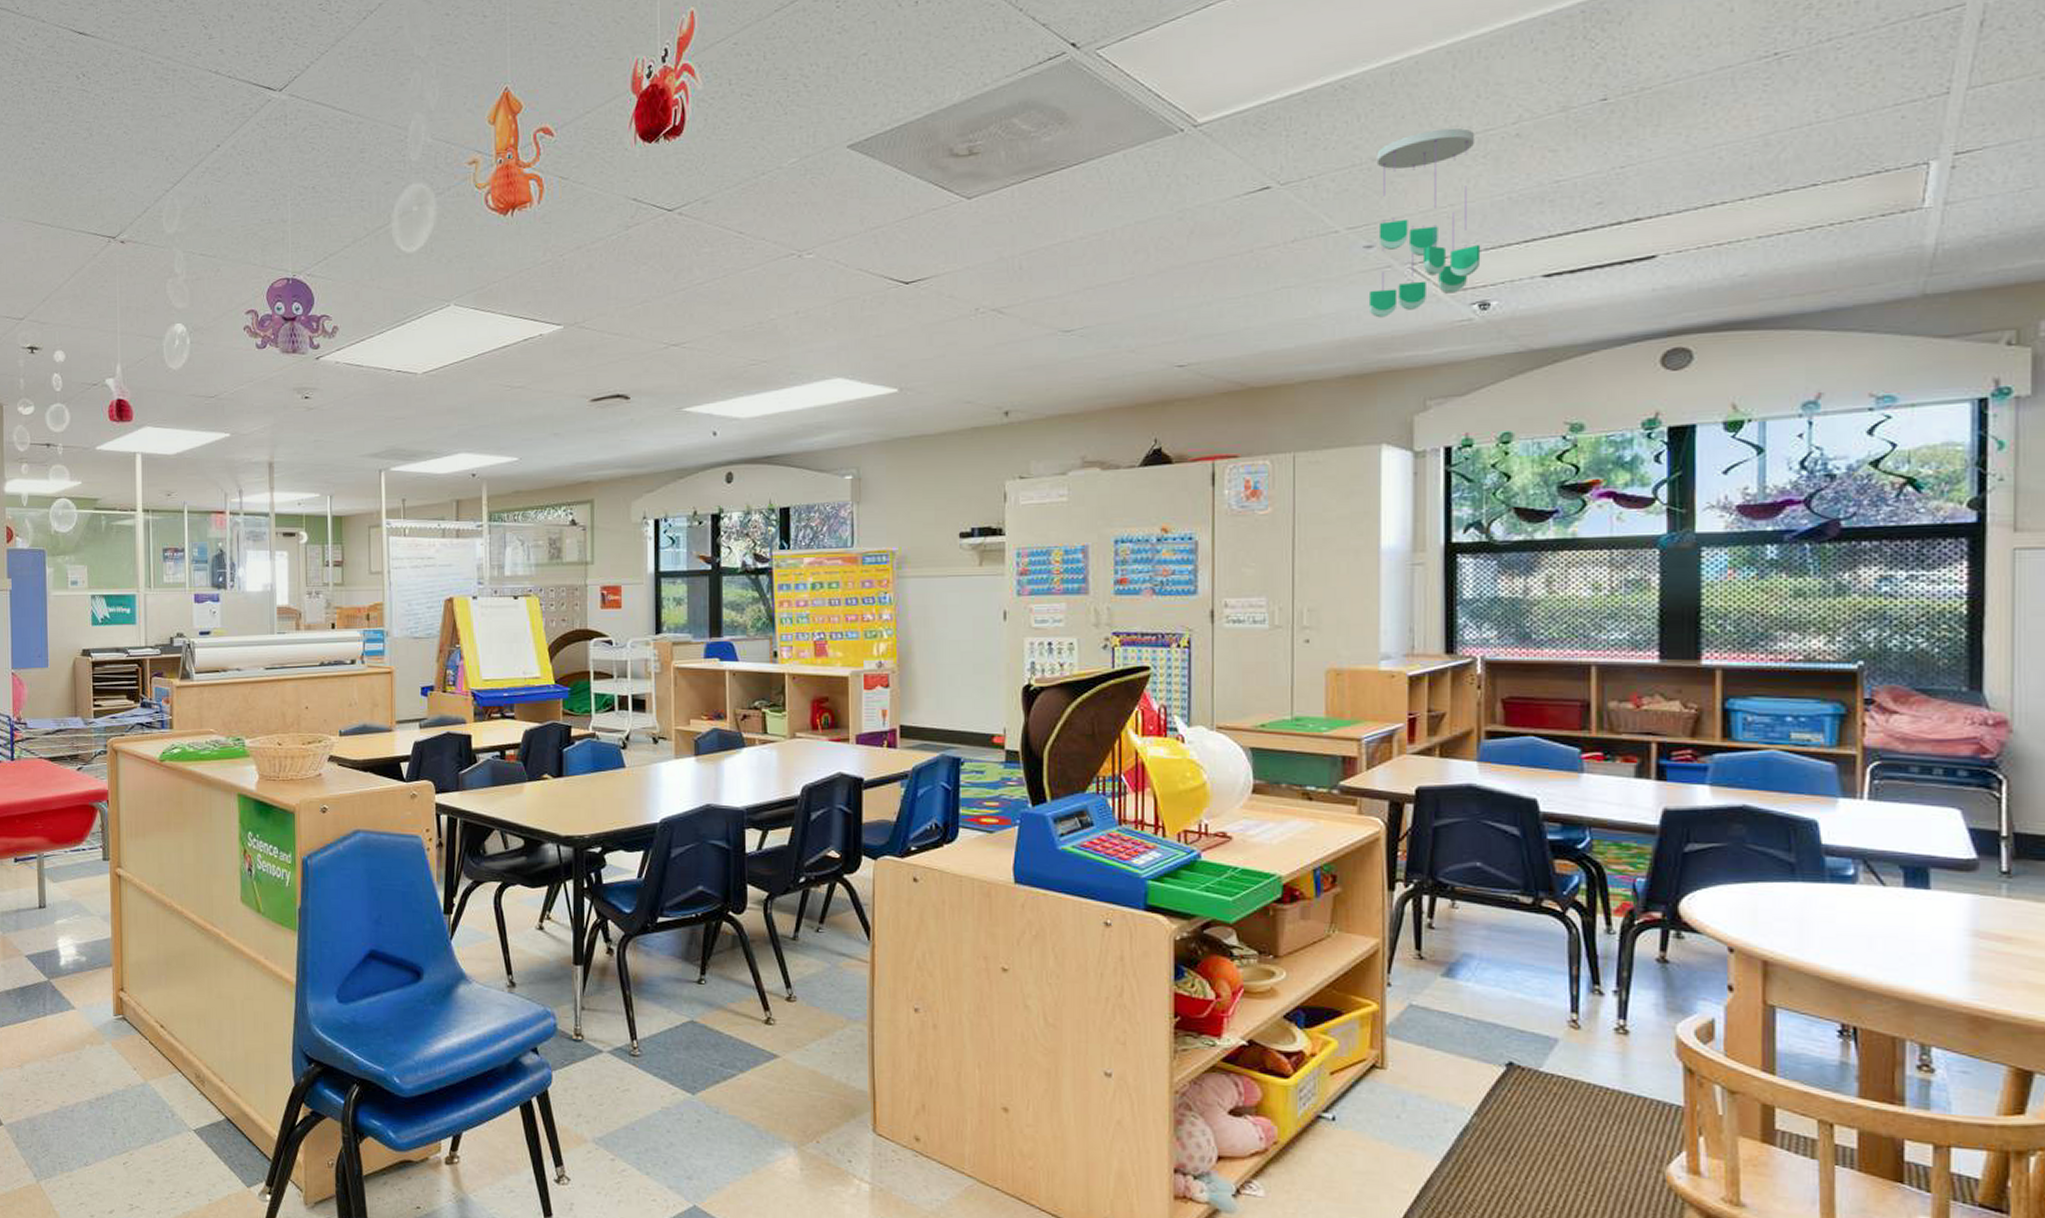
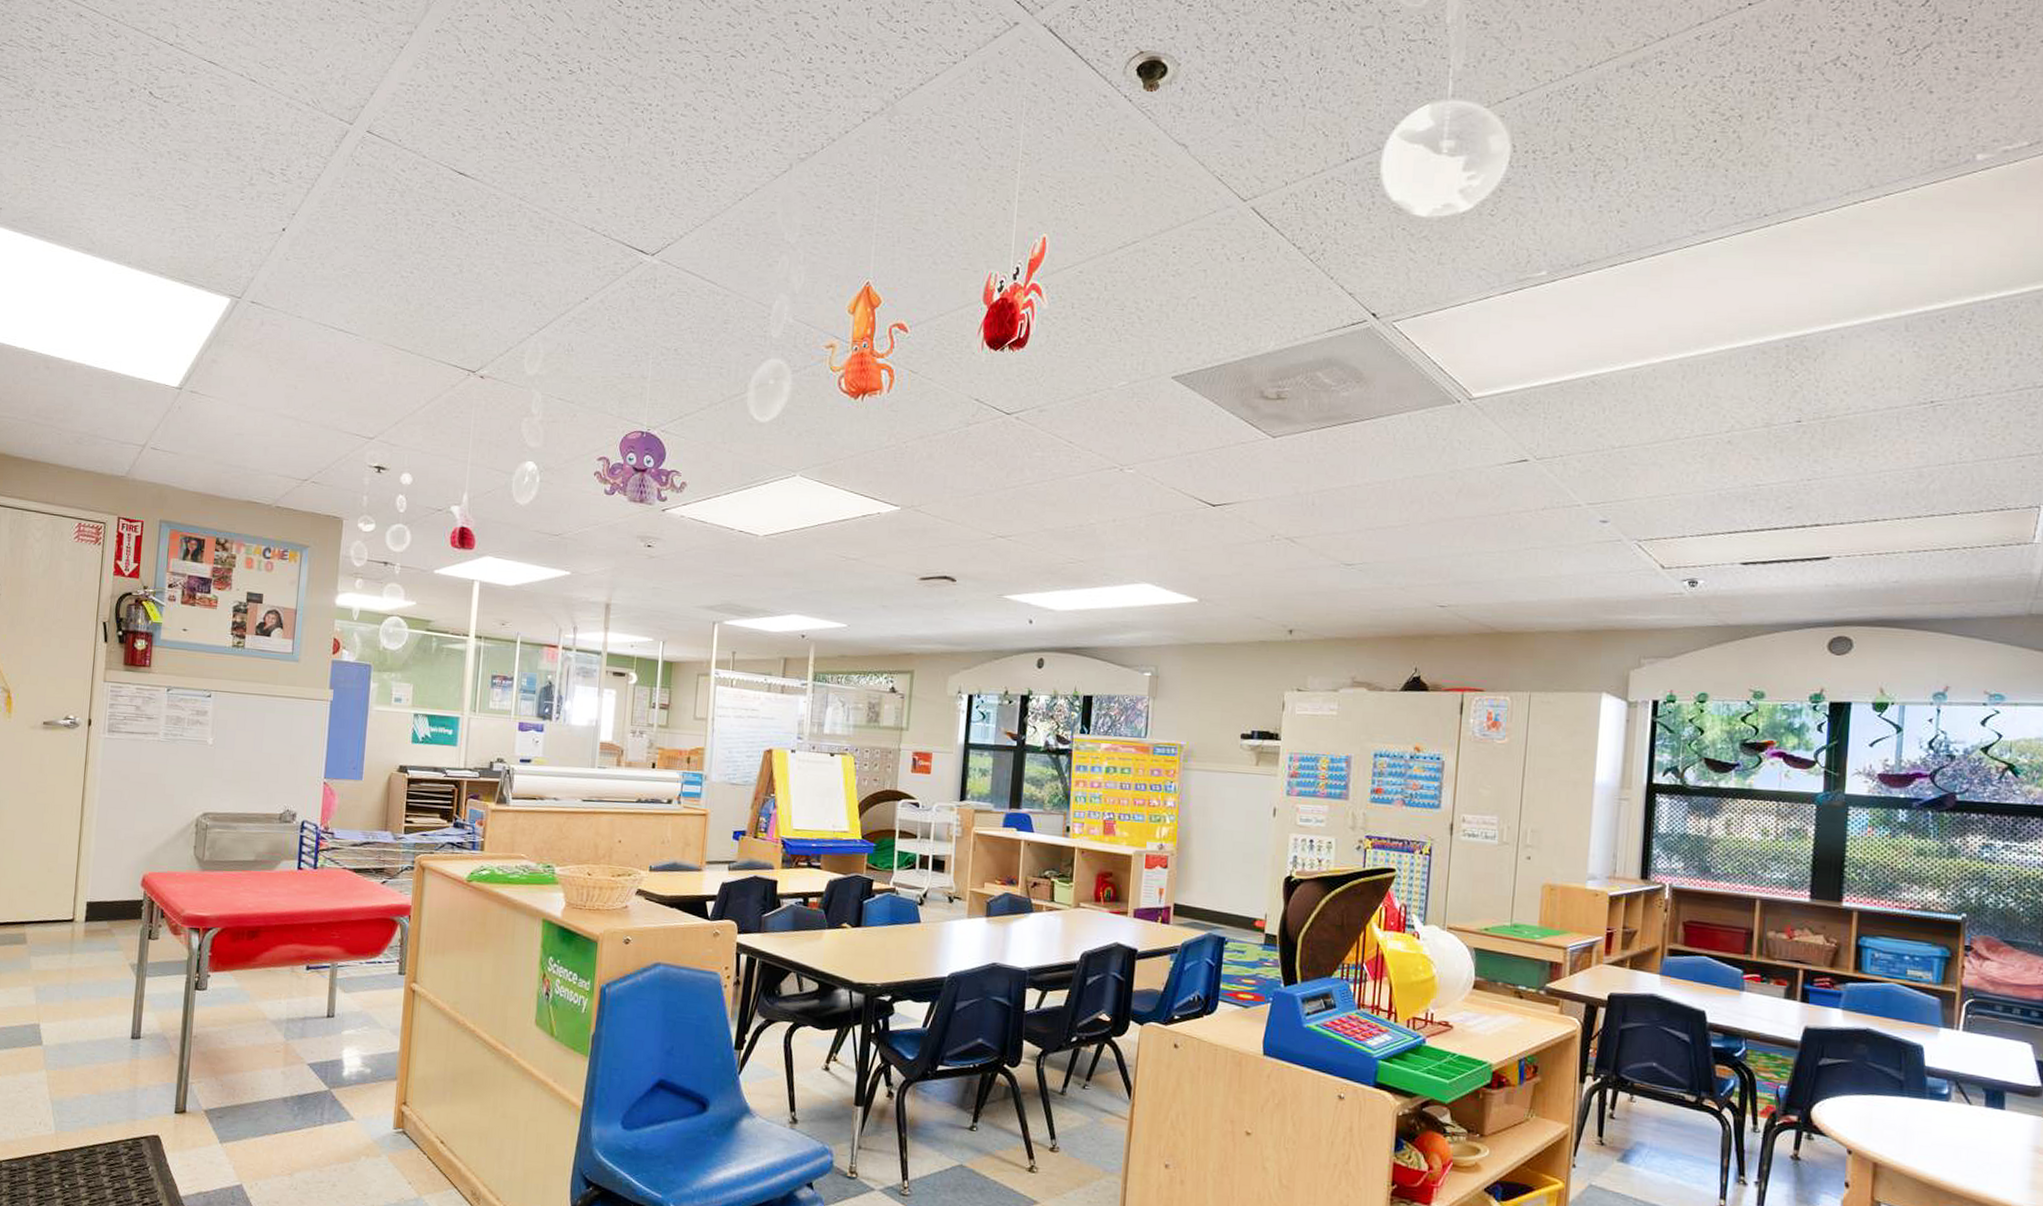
ceiling mobile: present [1368,127,1481,318] -> none [1600,428,1696,584]

